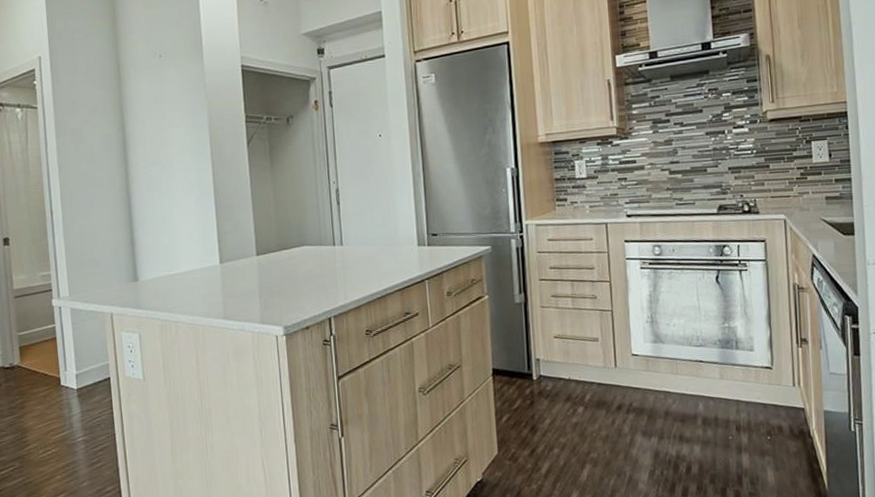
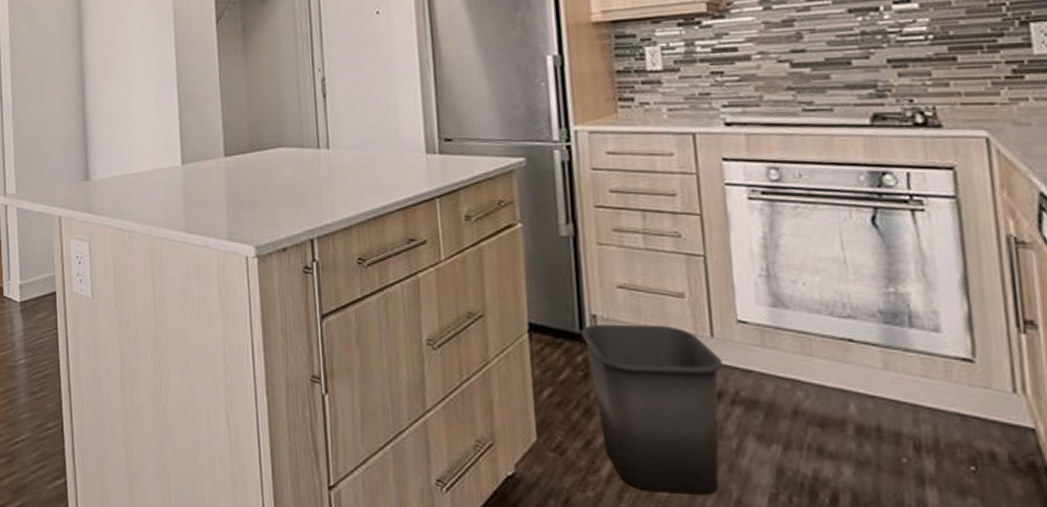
waste bin: none [529,362,623,480] -> present [581,324,724,496]

